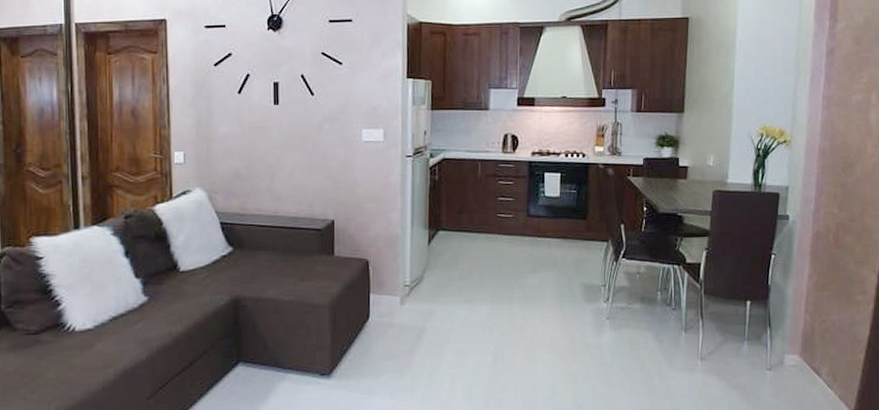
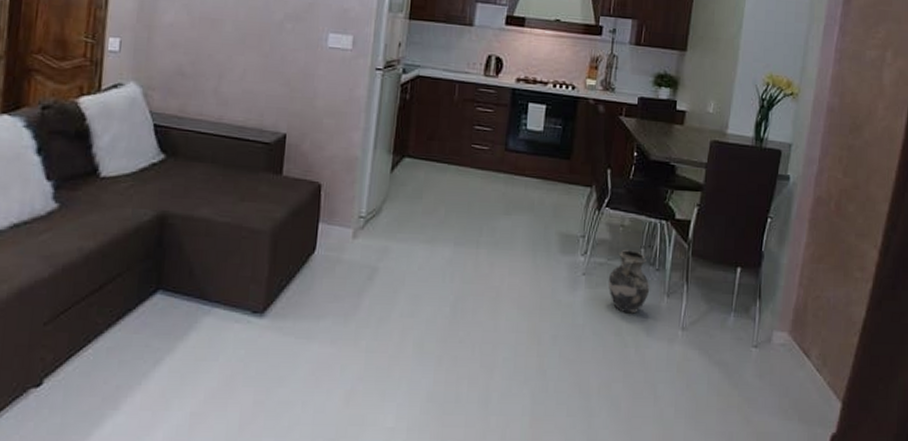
ceramic jug: none [630,294,669,350] -> present [608,250,650,314]

